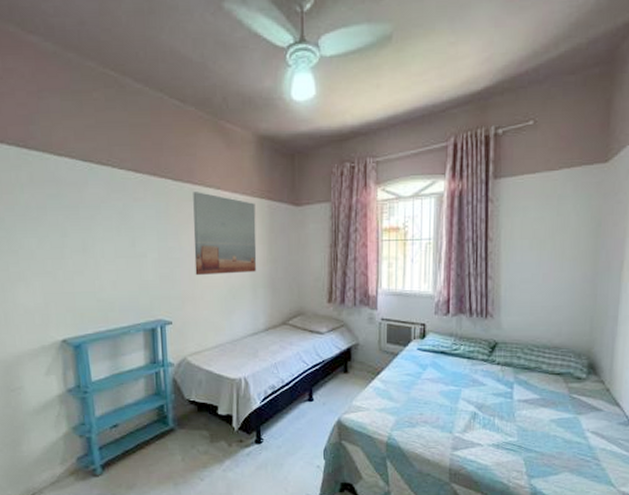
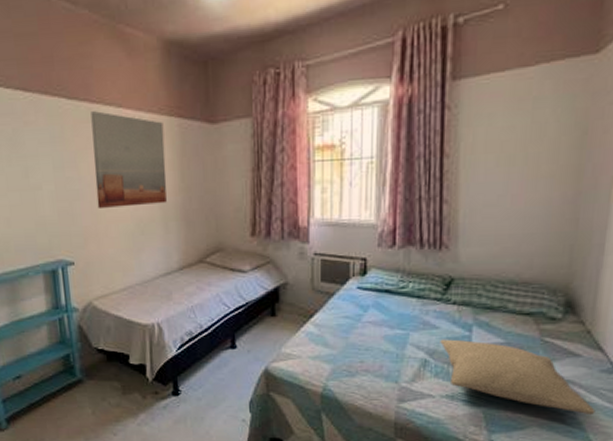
pillow: none [487,395,616,462] -> present [440,339,596,416]

